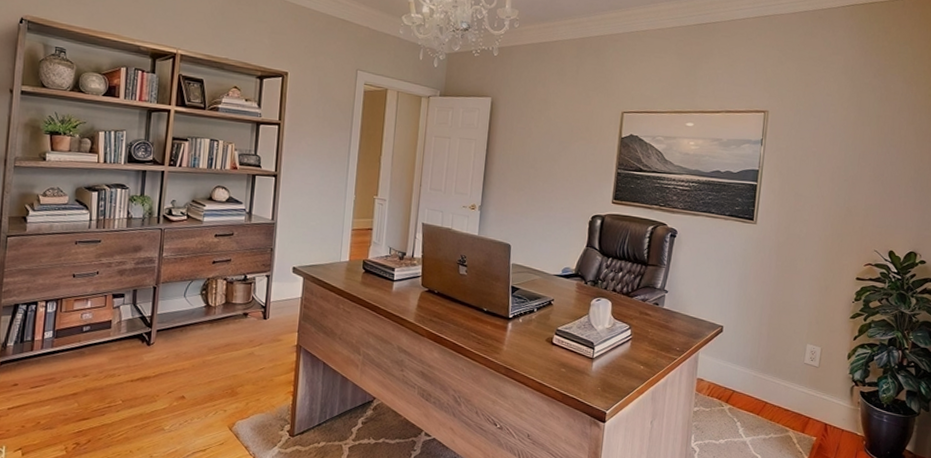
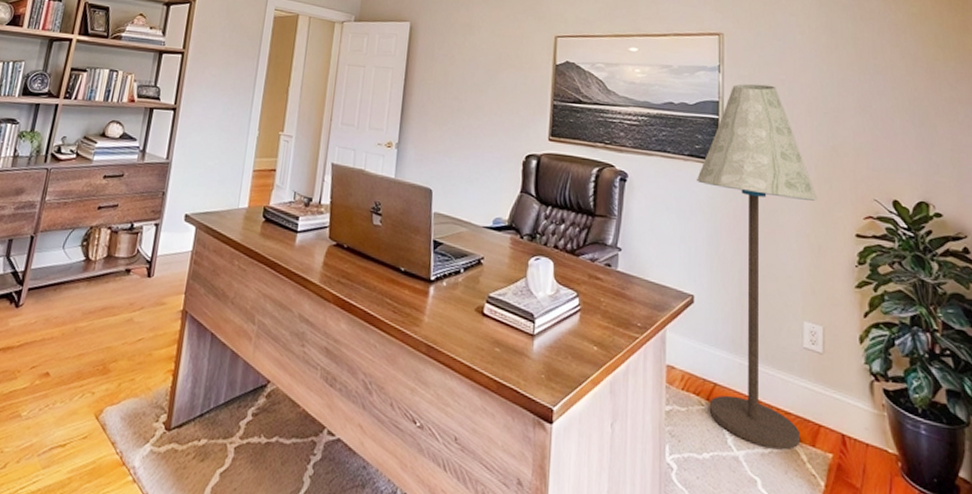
floor lamp: none [727,155,830,436] -> present [697,84,818,451]

